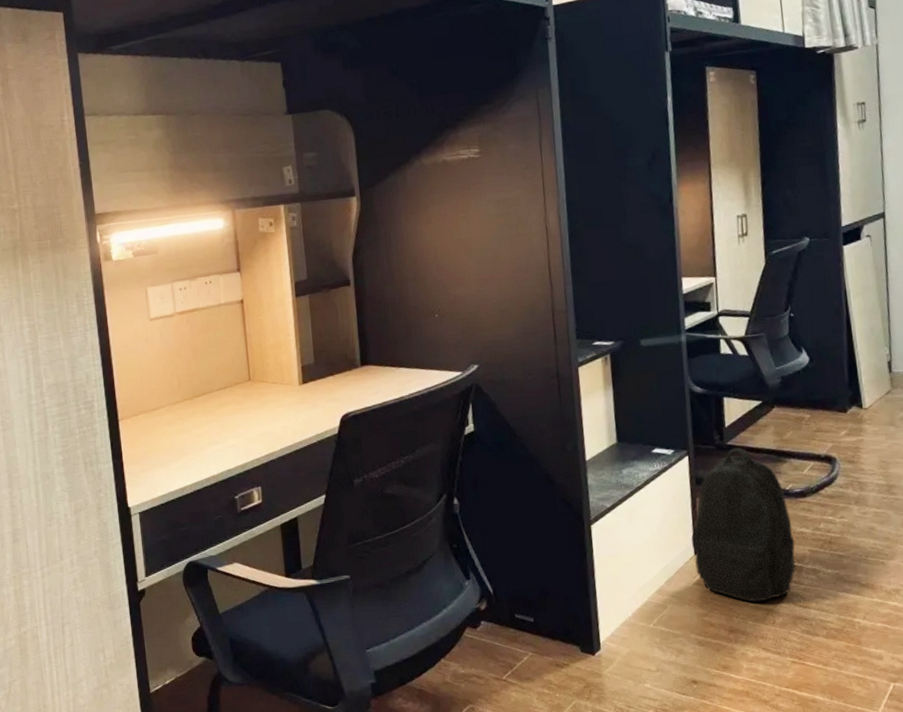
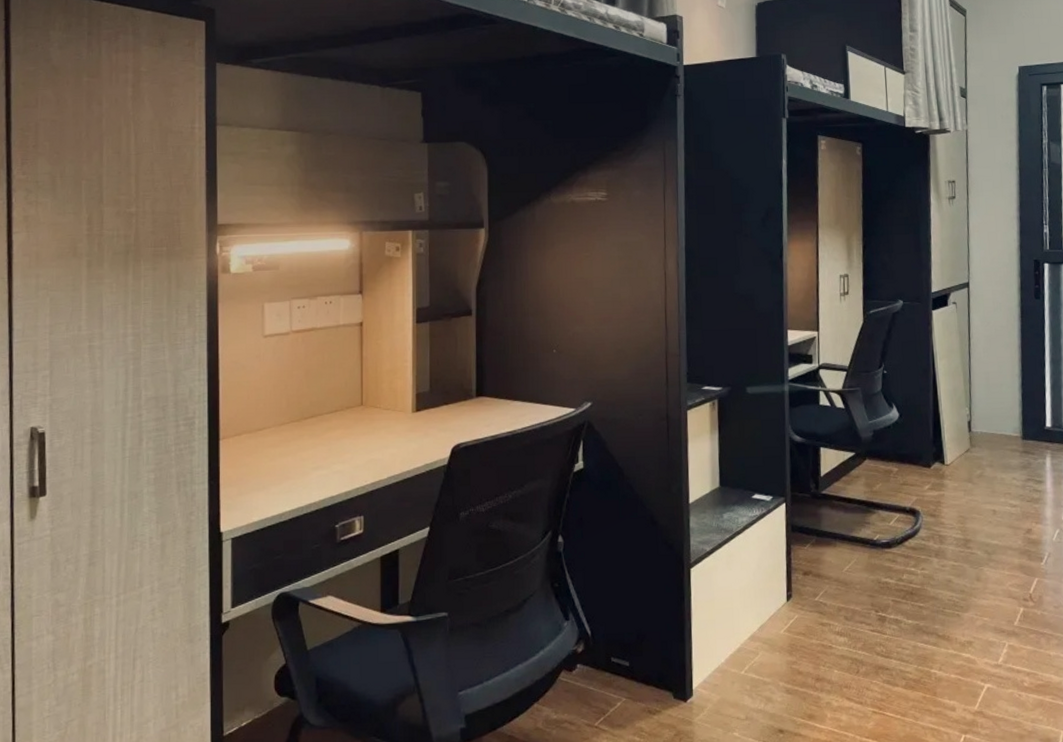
backpack: present [691,447,797,603] -> none [784,497,880,651]

